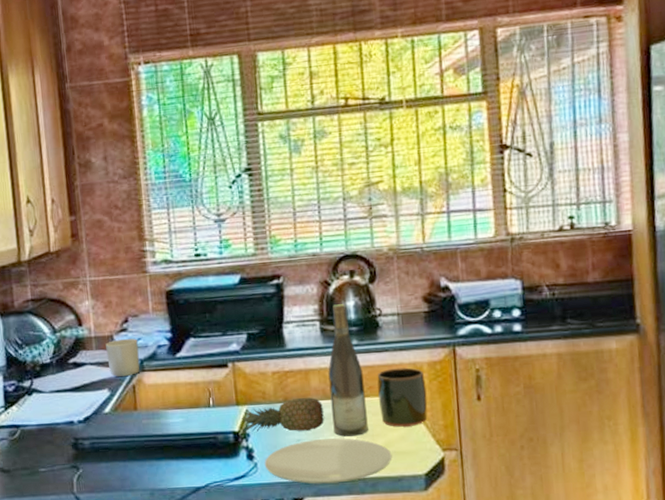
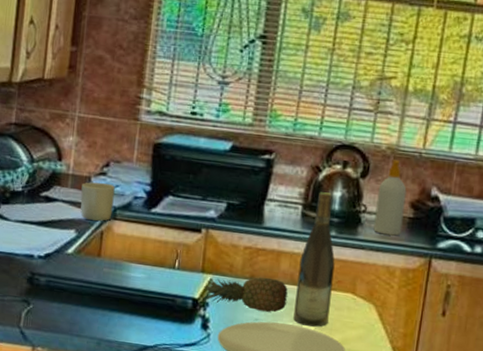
mug: present [377,367,428,427] -> none [343,267,395,329]
soap bottle: none [389,259,420,333] -> present [373,159,407,236]

